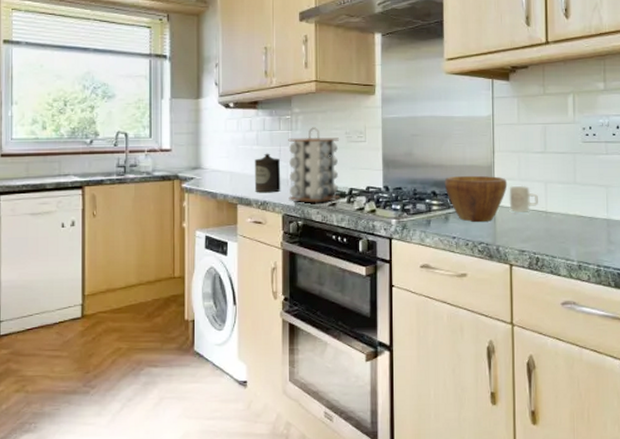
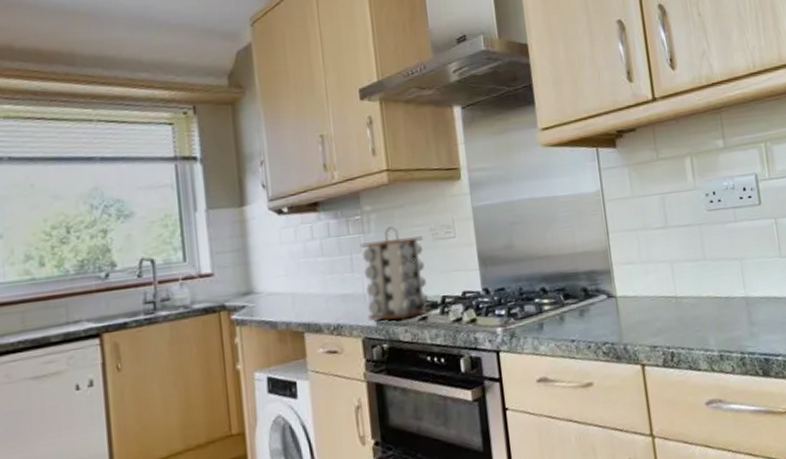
canister: present [254,153,281,193] -> none [320,264,358,315]
bowl: present [444,175,508,222] -> none [554,261,628,320]
mug: present [509,185,538,214] -> none [630,268,666,303]

